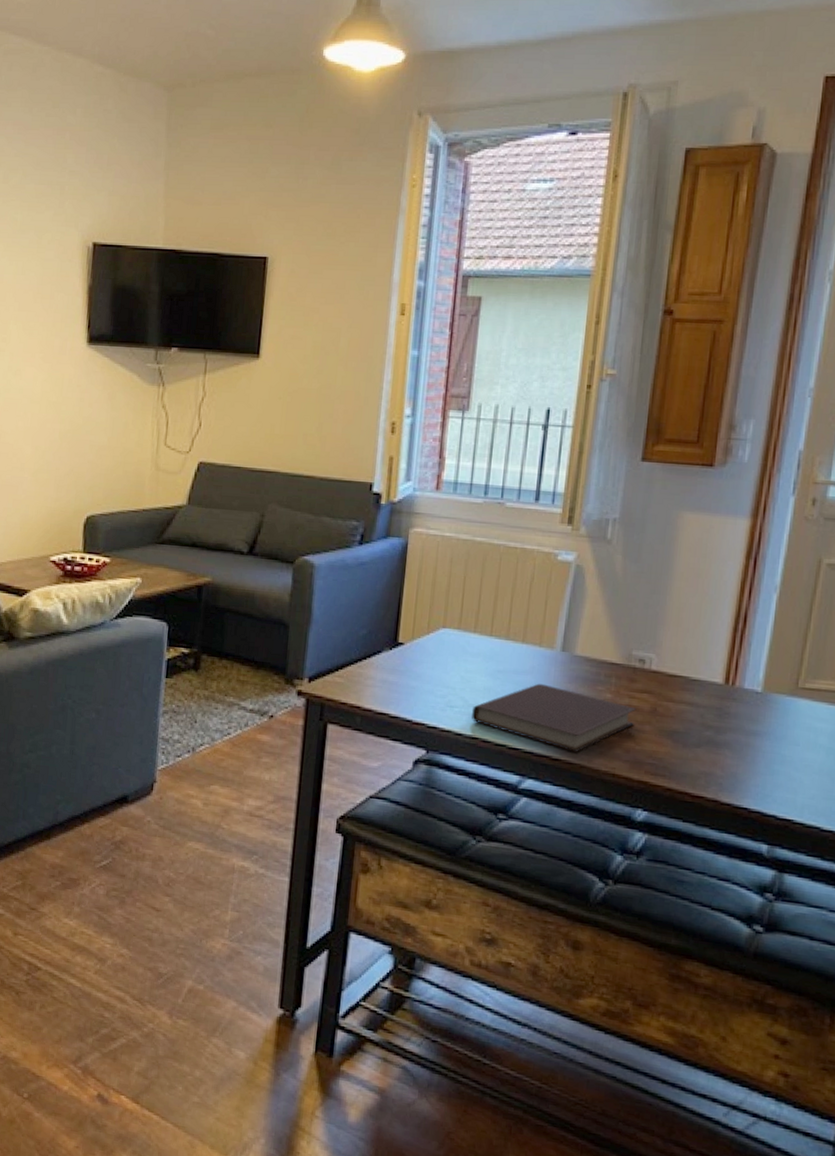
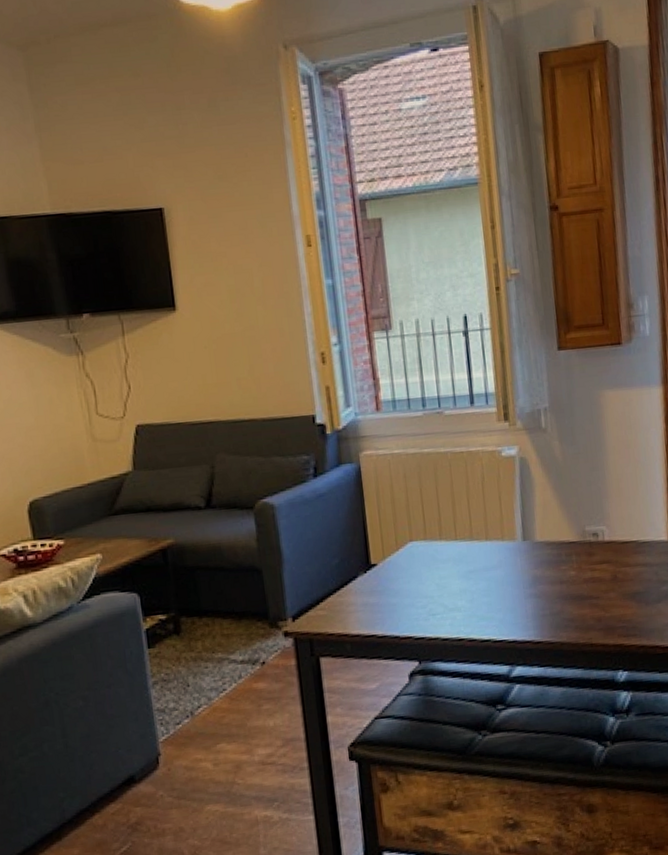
notebook: present [472,683,637,752] -> none [453,574,600,632]

